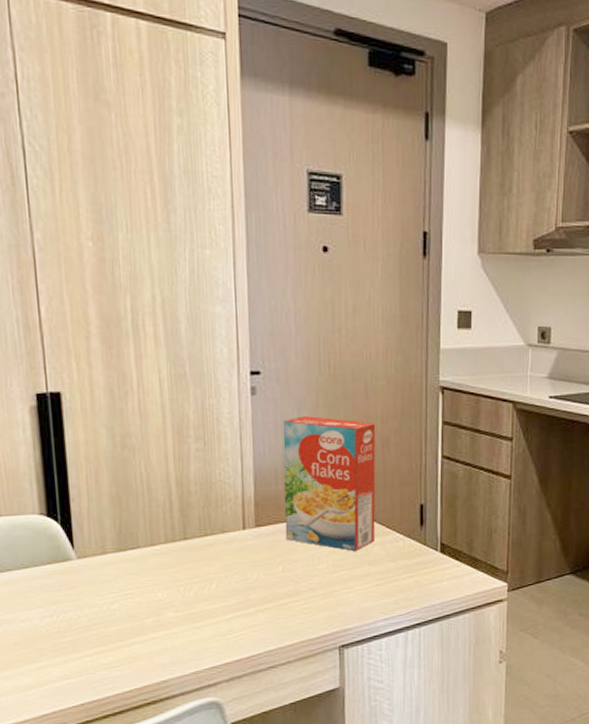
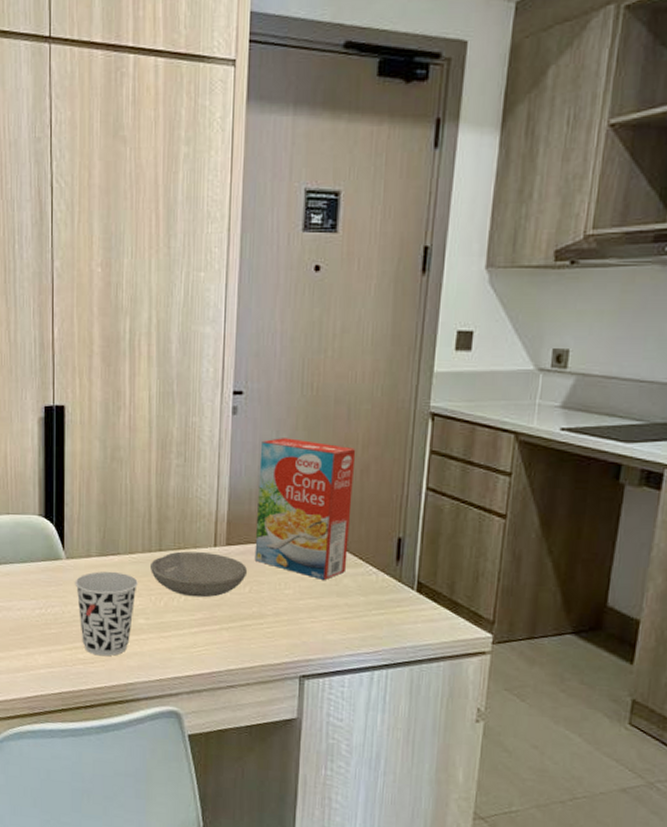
cup: none [90,566,163,658] -> present [75,571,138,657]
bowl: none [176,536,280,583] -> present [151,551,248,598]

